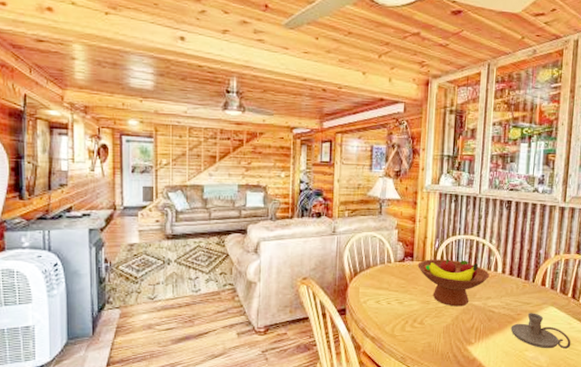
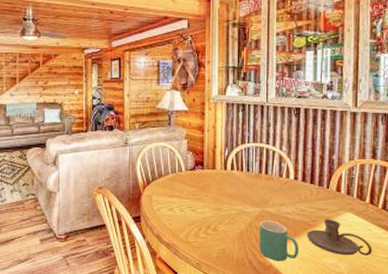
fruit bowl: present [417,258,490,307] -> none [208,166,282,214]
mug: none [464,314,503,354] -> present [259,220,299,261]

